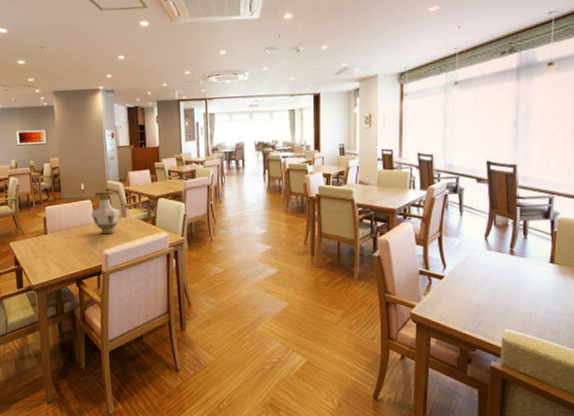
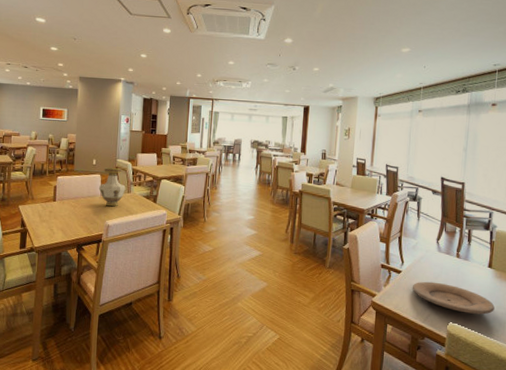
plate: none [457,285,559,318] -> present [412,281,495,315]

